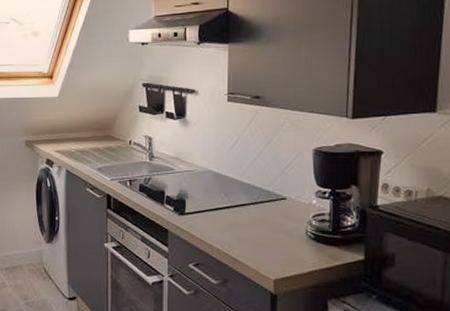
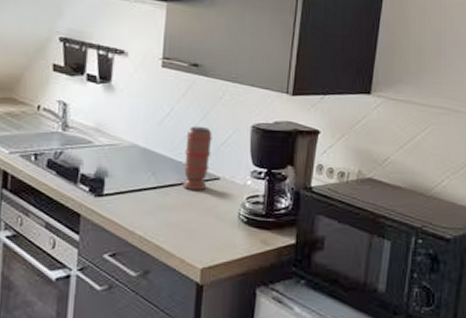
spice grinder: none [252,151,277,210] -> present [182,126,212,191]

